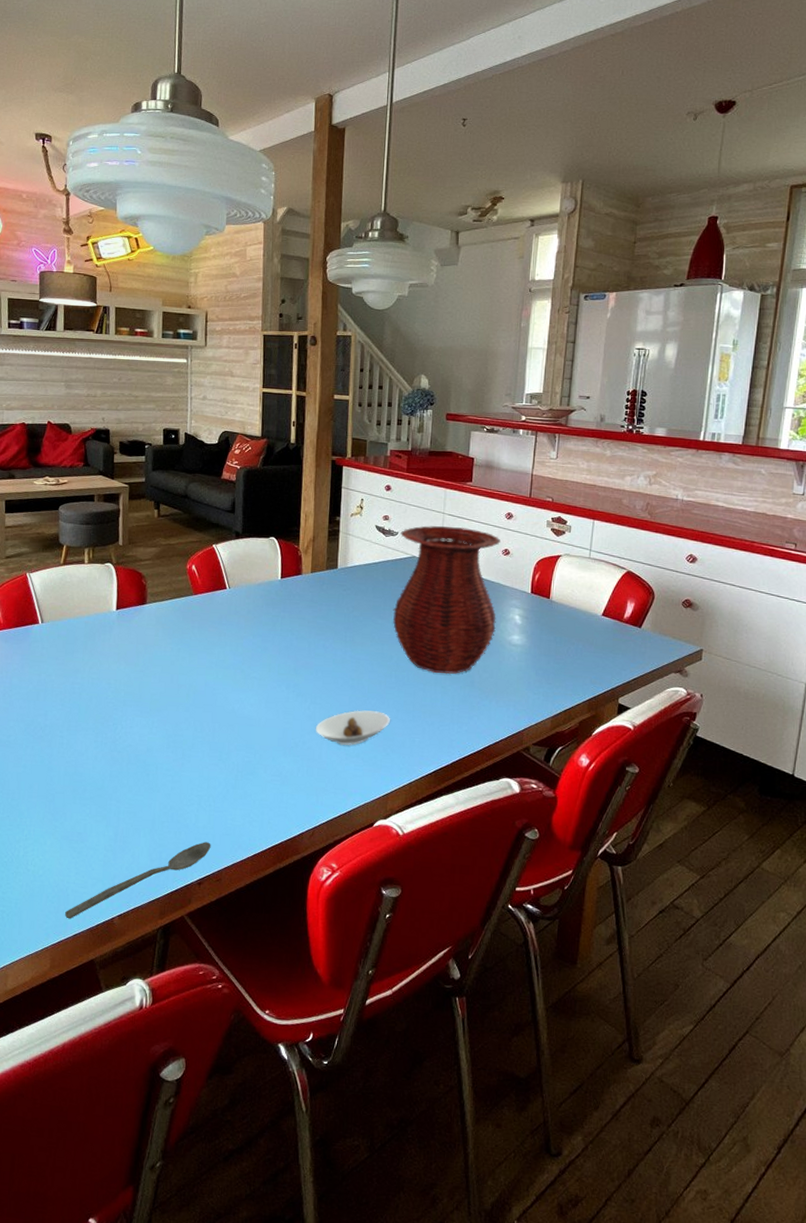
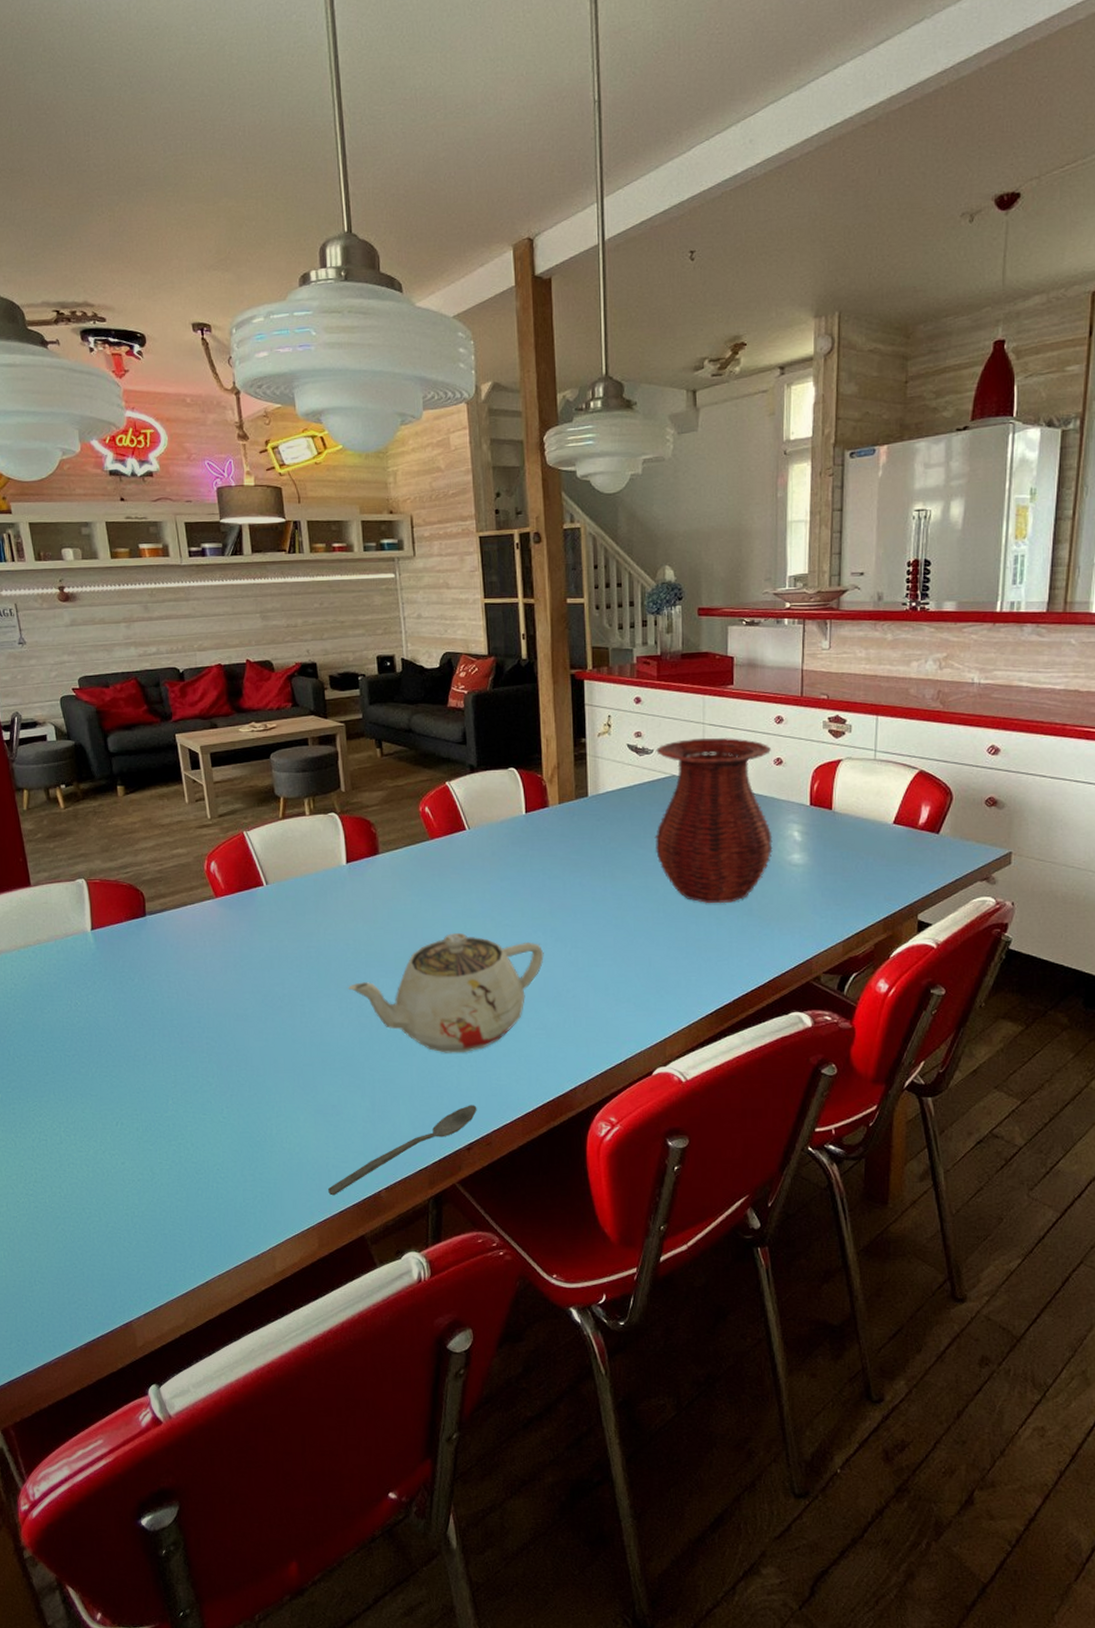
teapot: none [105,681,286,793] -> present [348,932,544,1053]
saucer: present [315,710,390,746] -> none [579,951,661,991]

